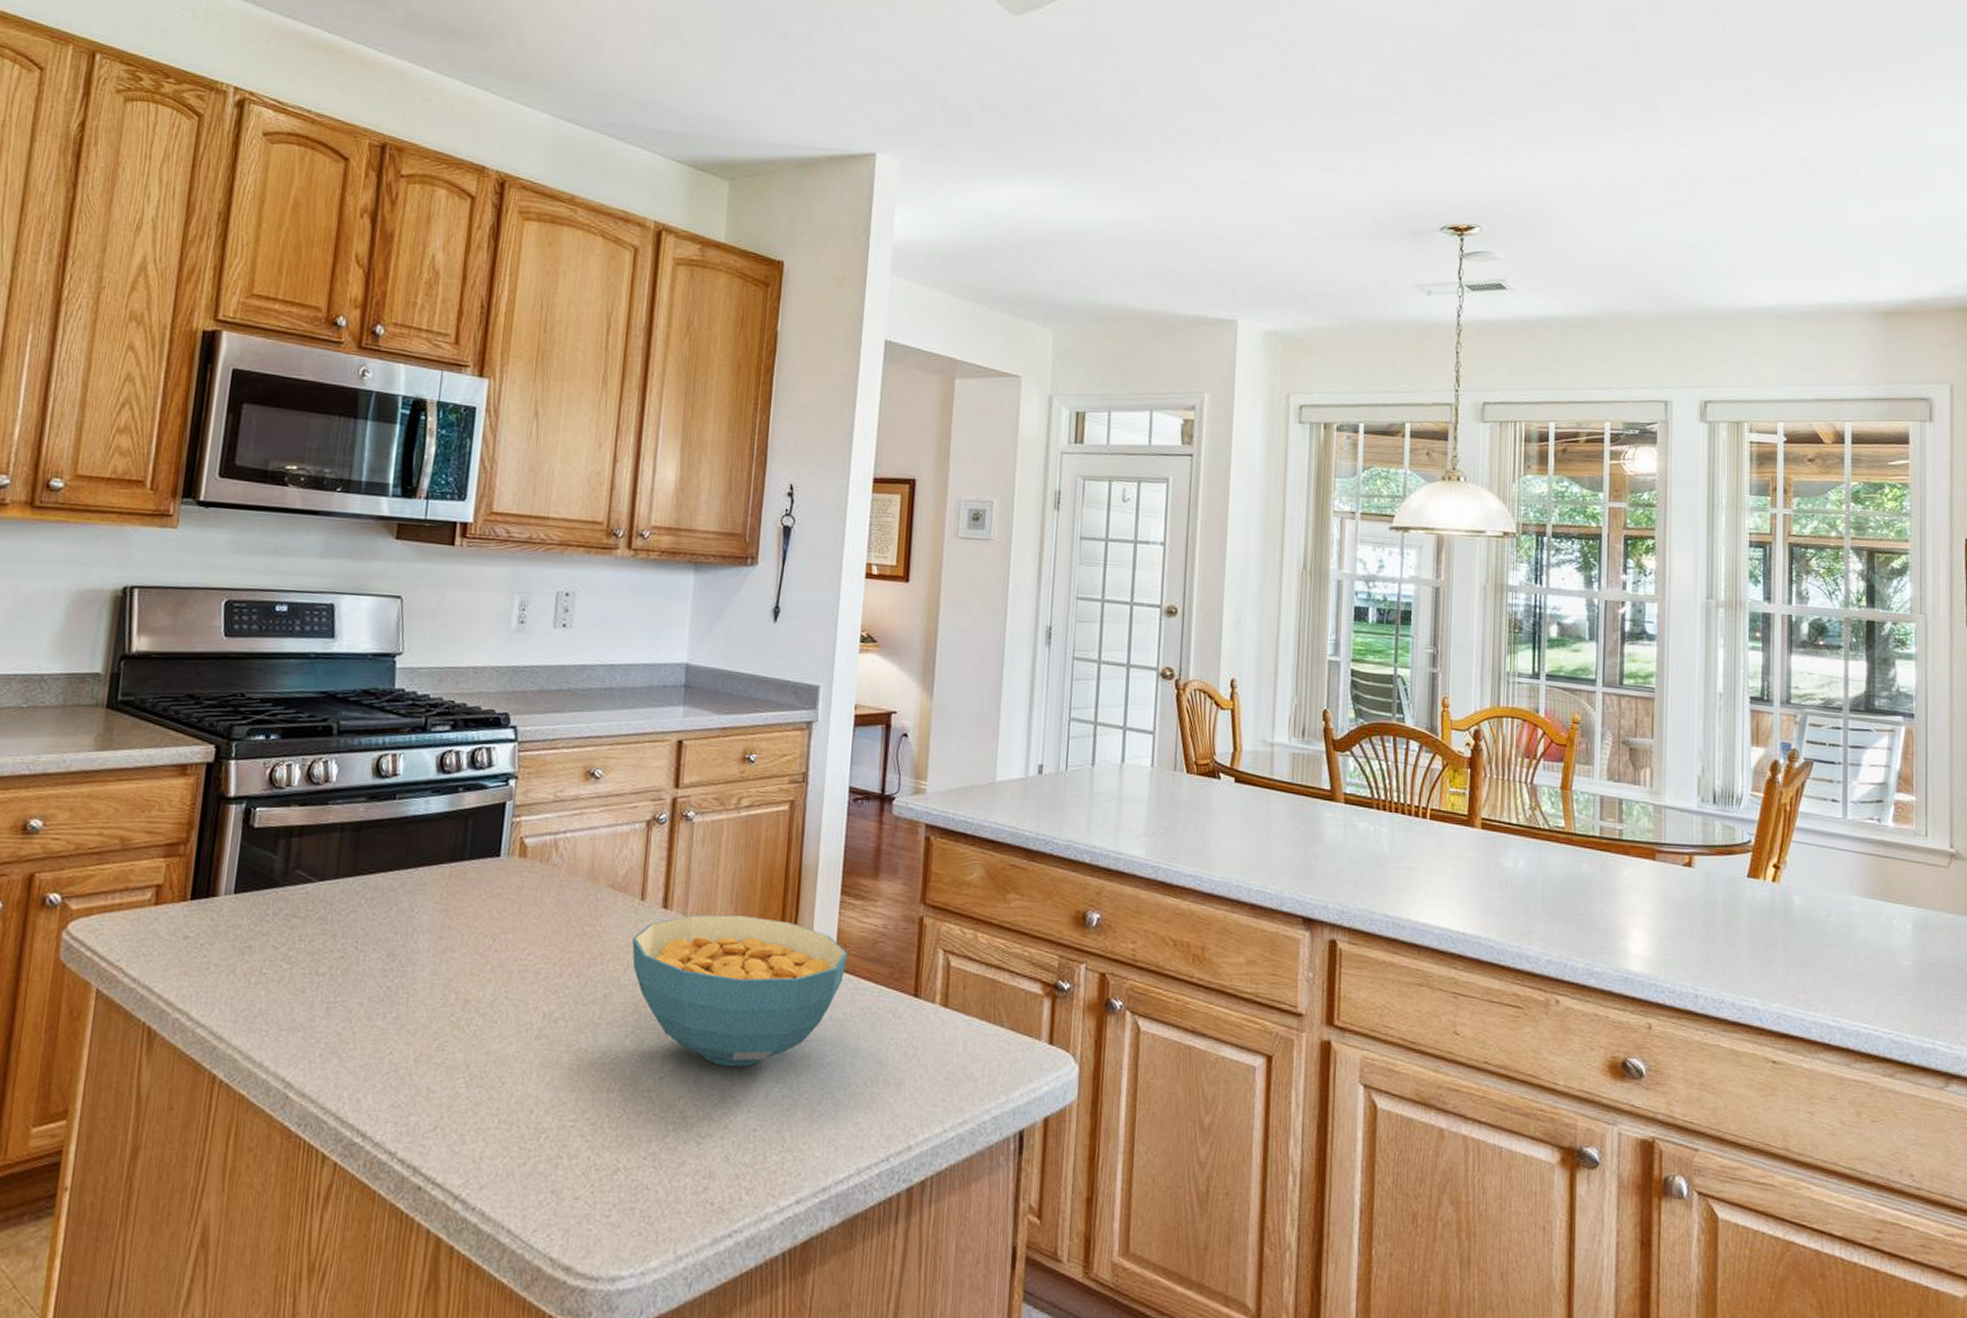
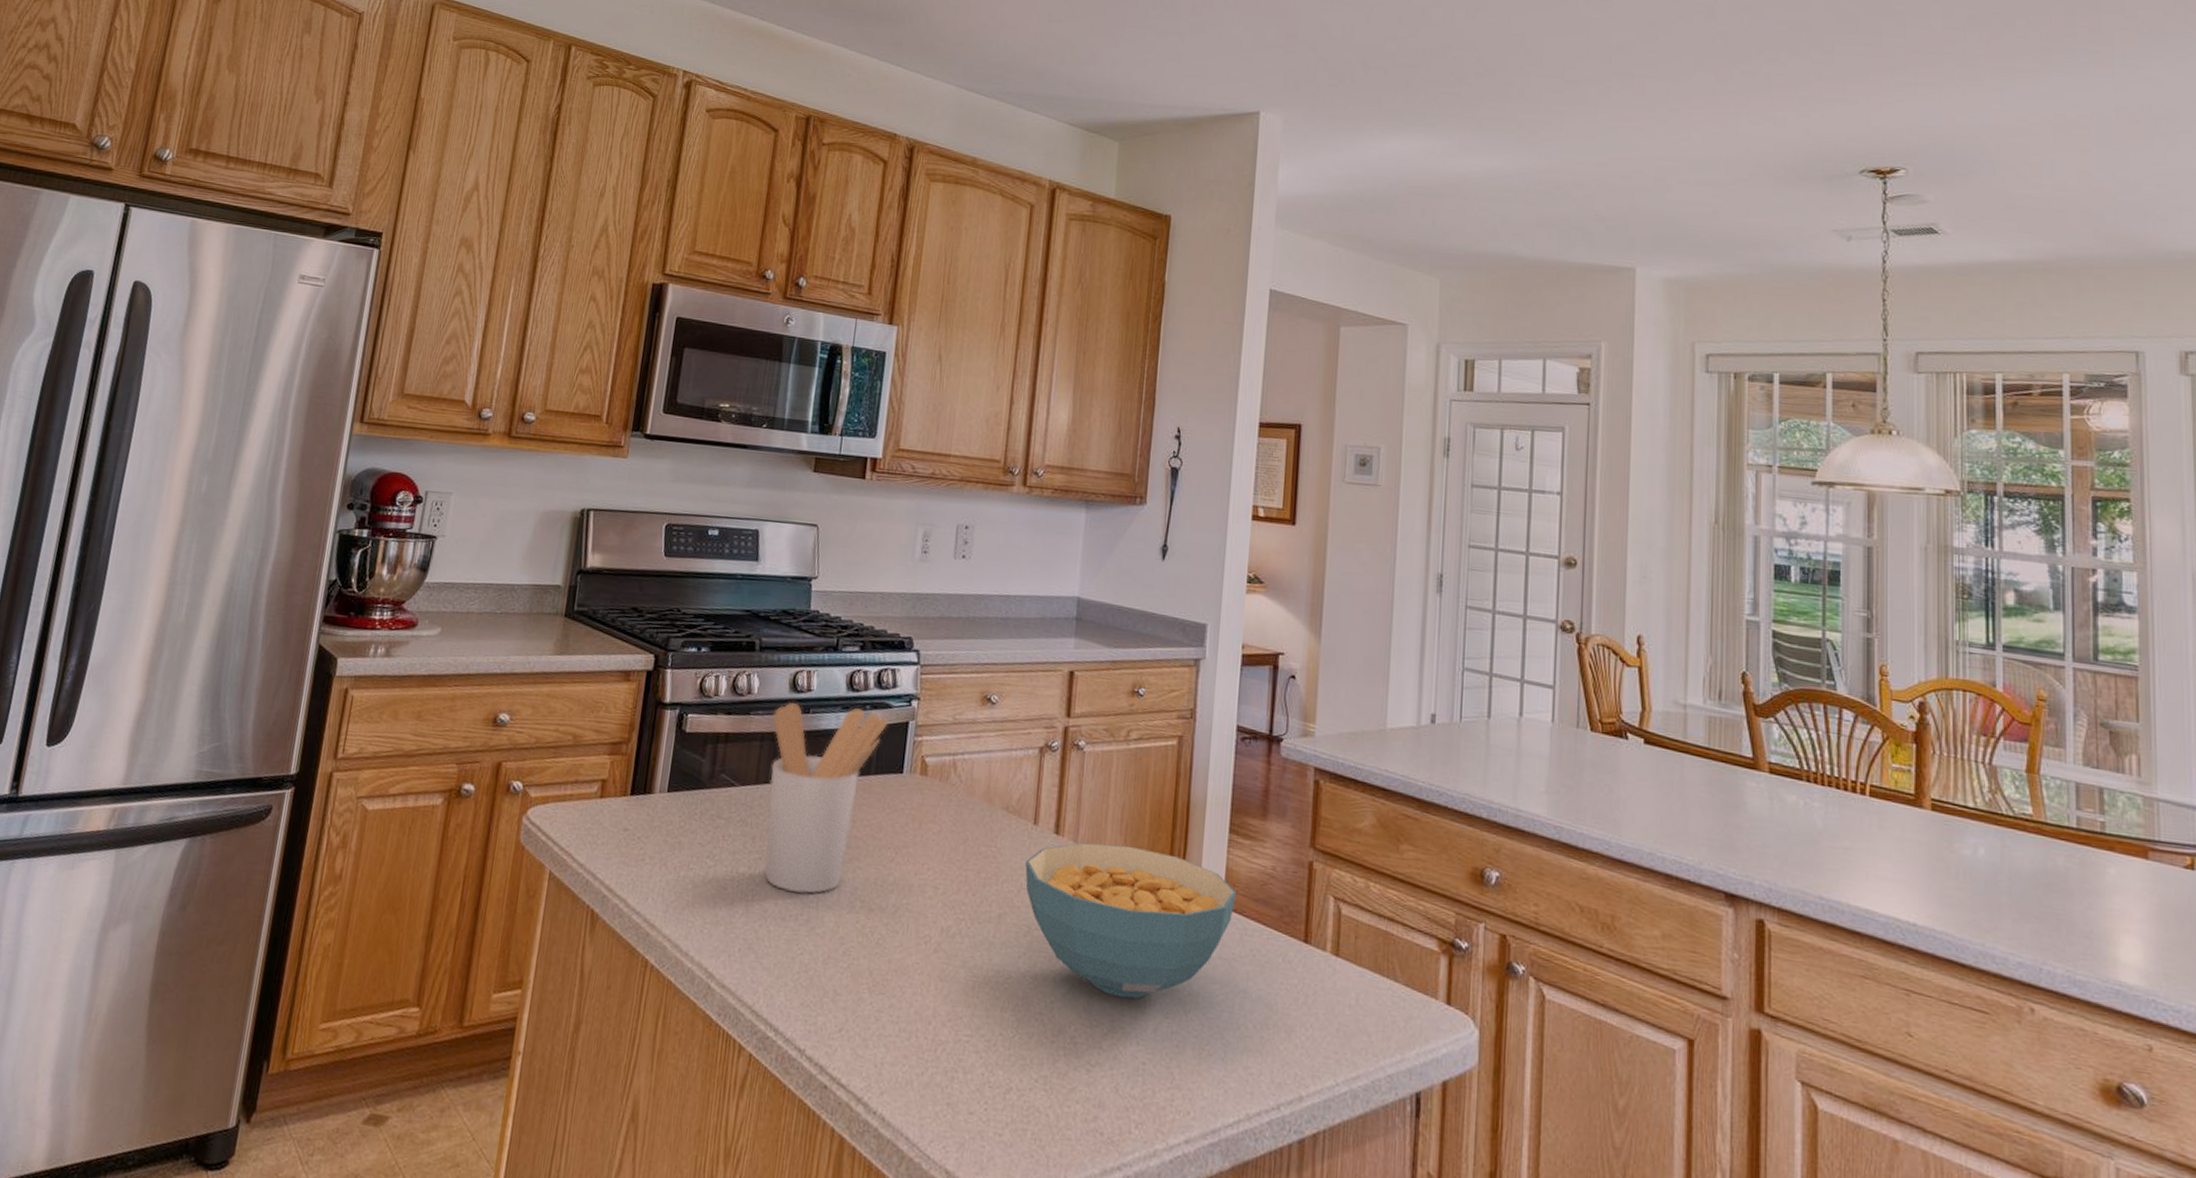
utensil holder: none [348,788,484,991] -> present [765,702,889,894]

